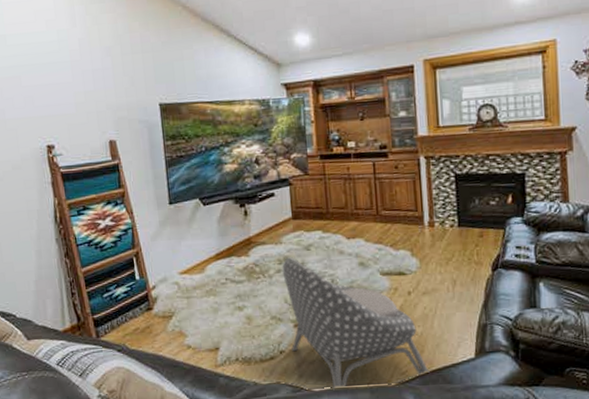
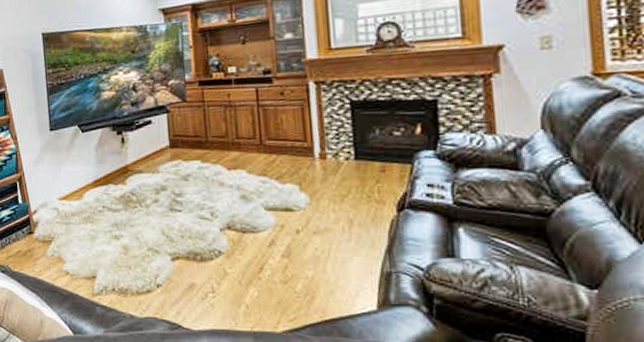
armchair: present [282,257,430,391] -> none [159,187,322,332]

